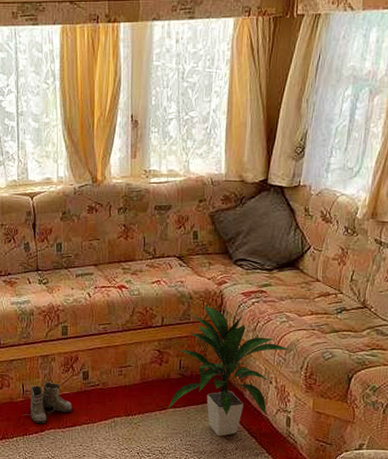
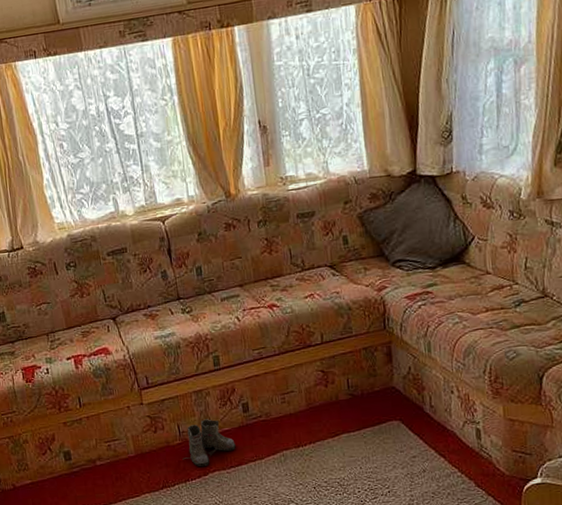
indoor plant: present [167,304,290,436] -> none [340,314,468,459]

